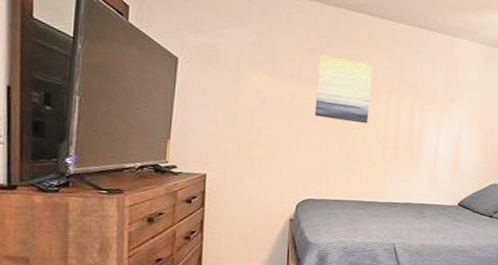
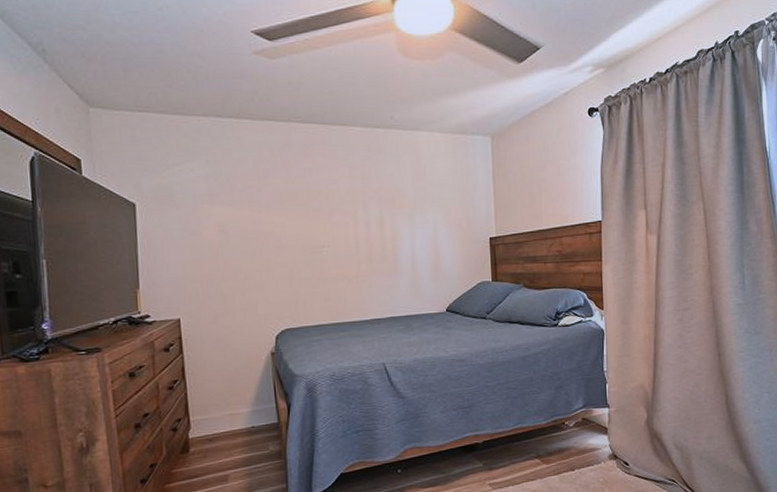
wall art: present [314,54,373,124] -> none [276,174,337,241]

